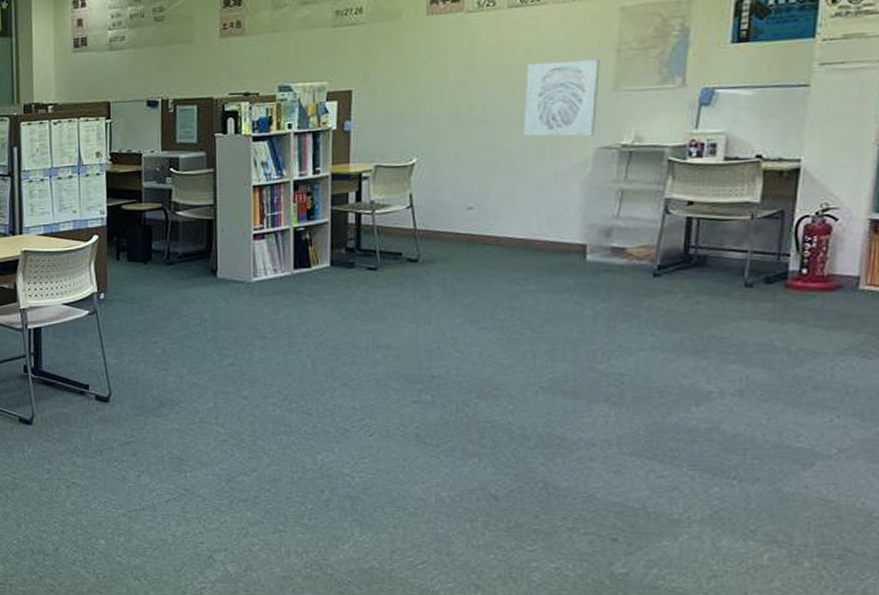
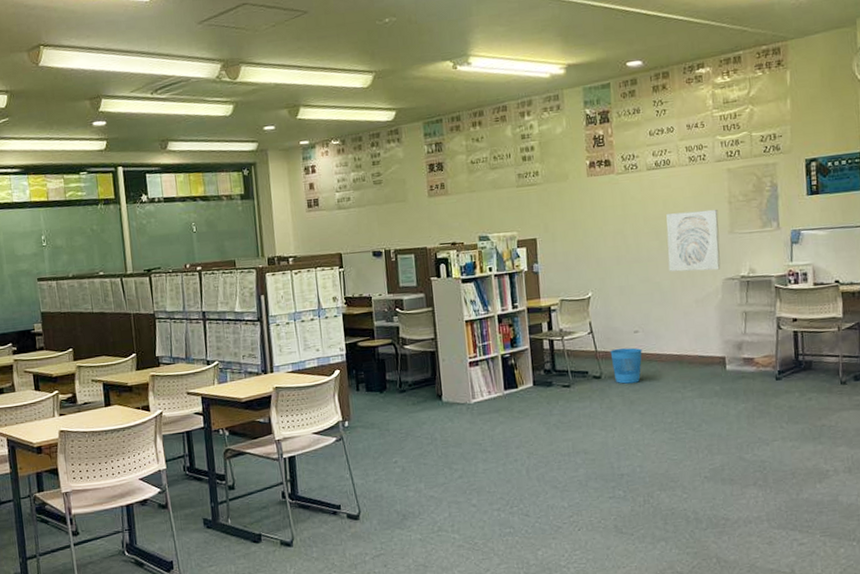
wastebasket: none [433,227,475,270] -> present [610,348,643,384]

